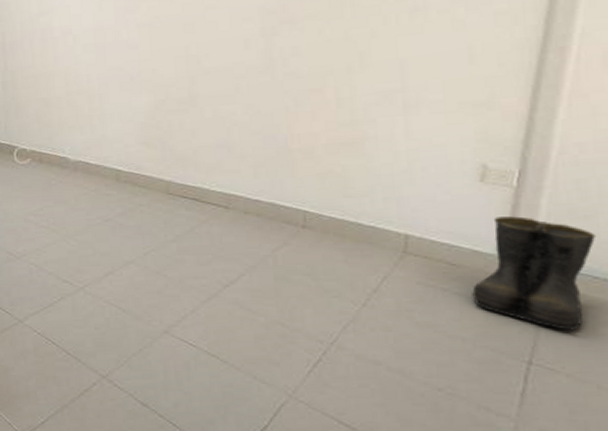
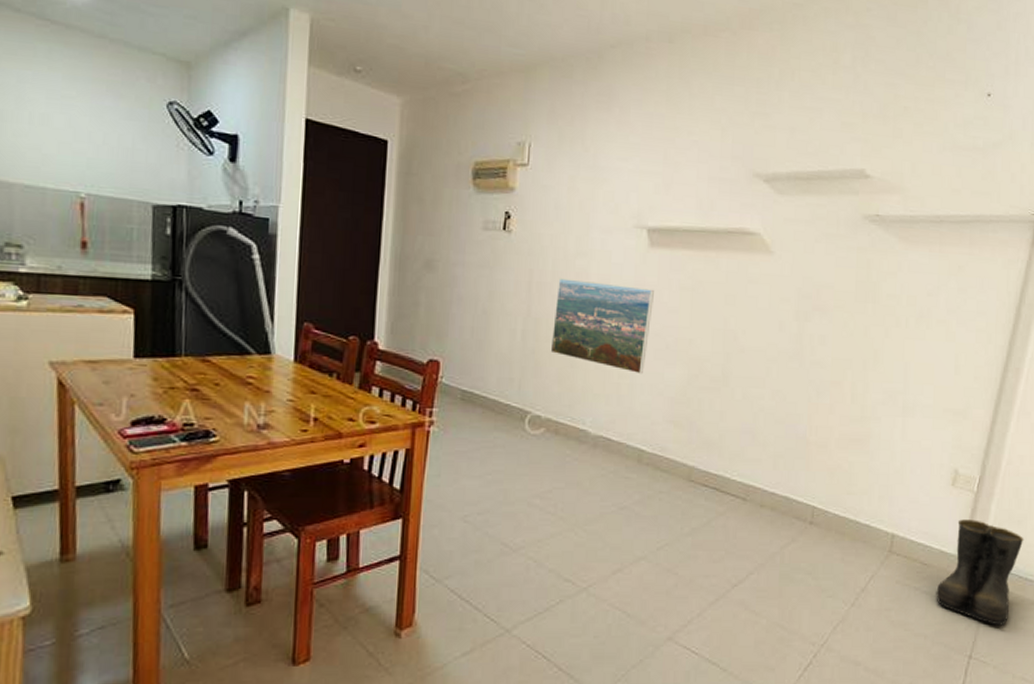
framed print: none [27,31,114,106] -> present [550,278,654,375]

